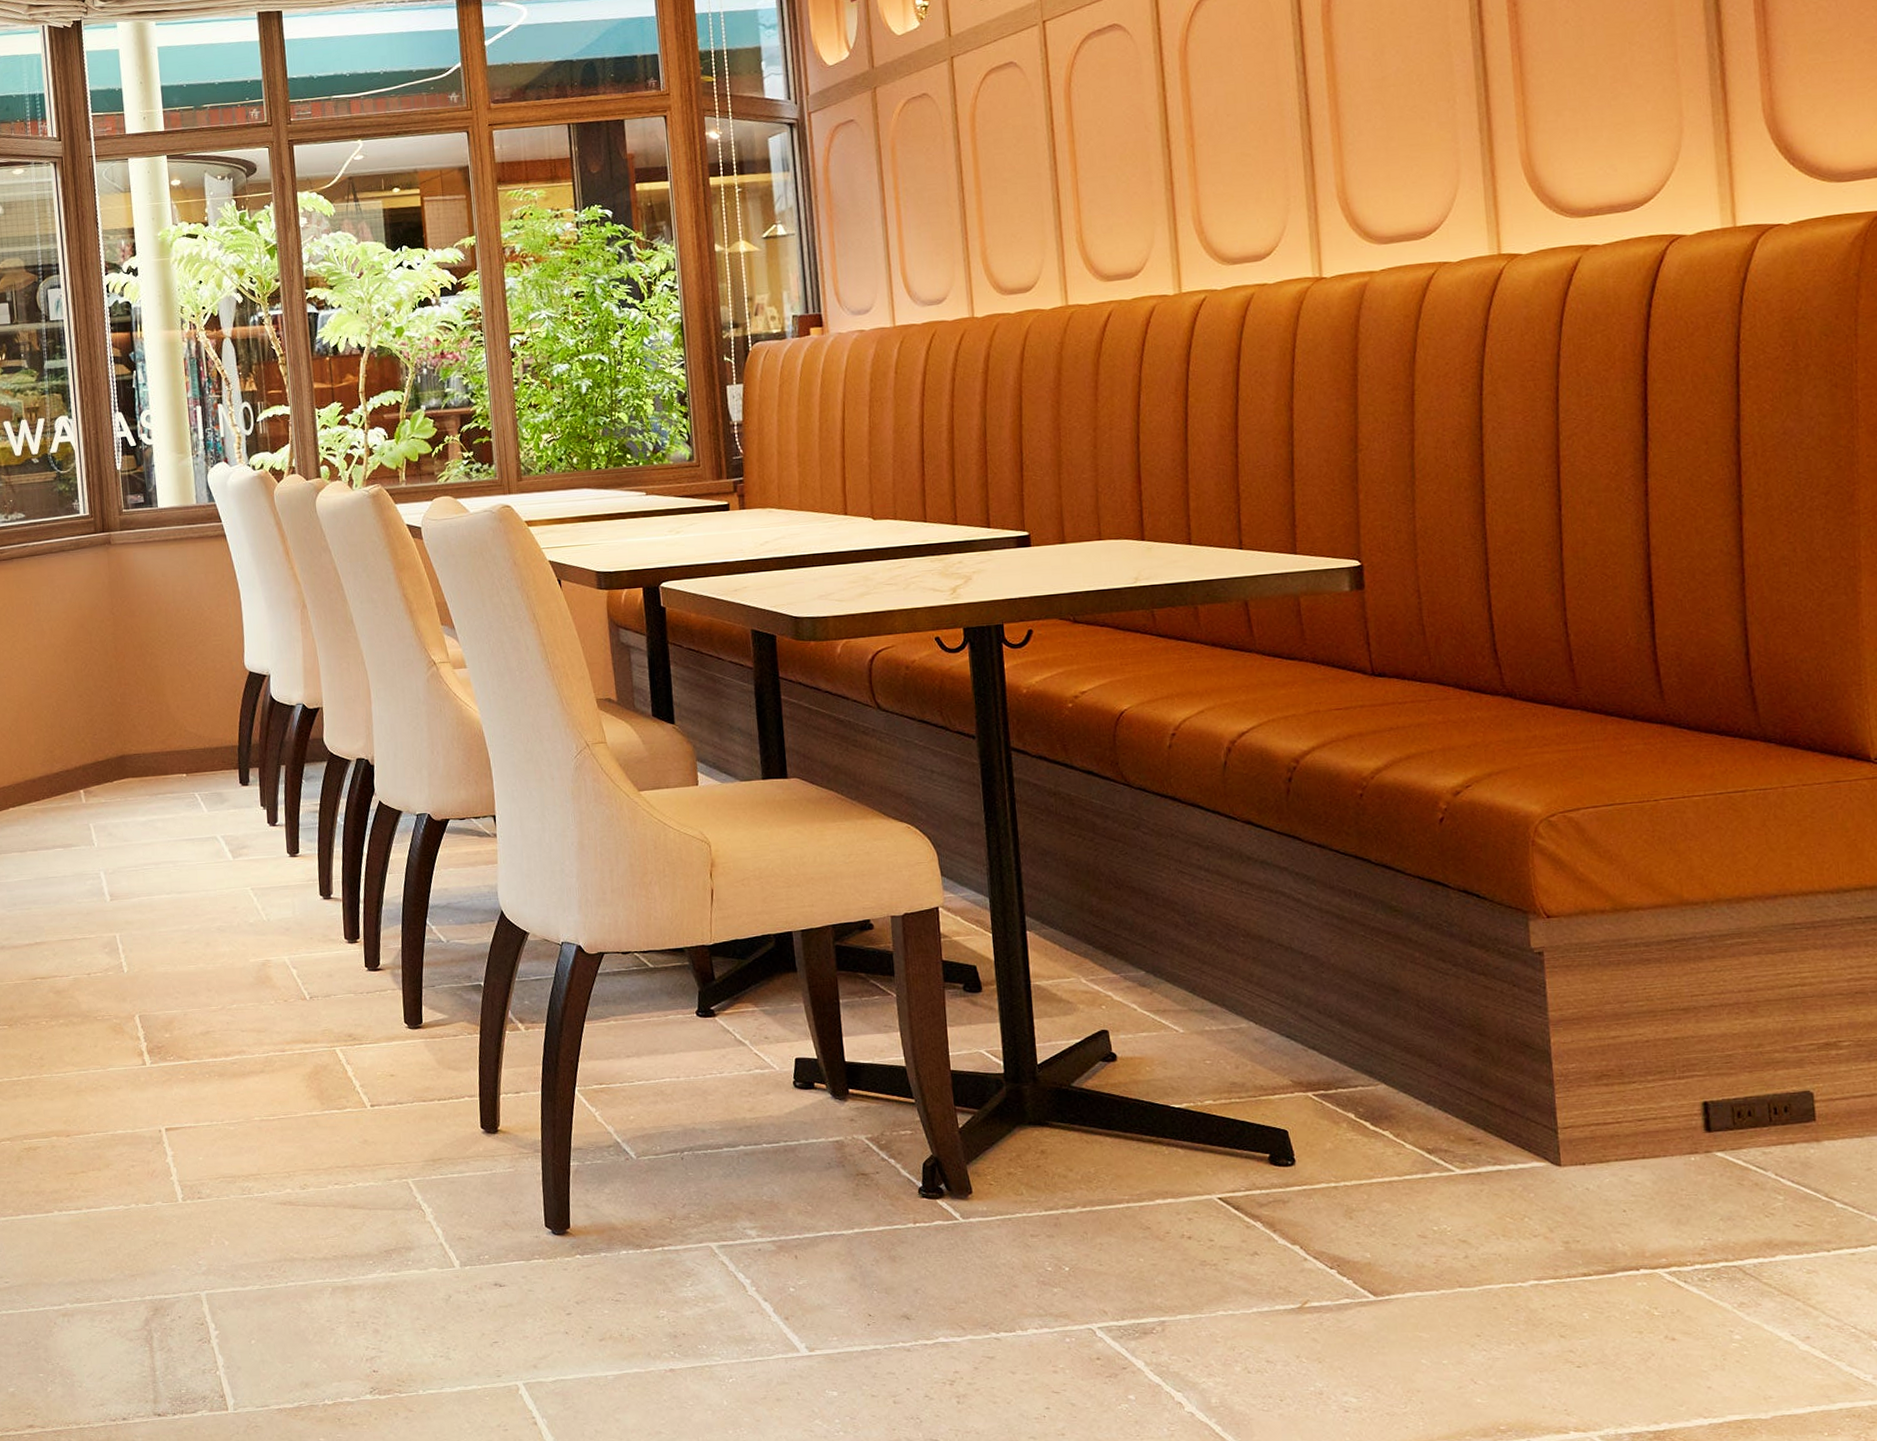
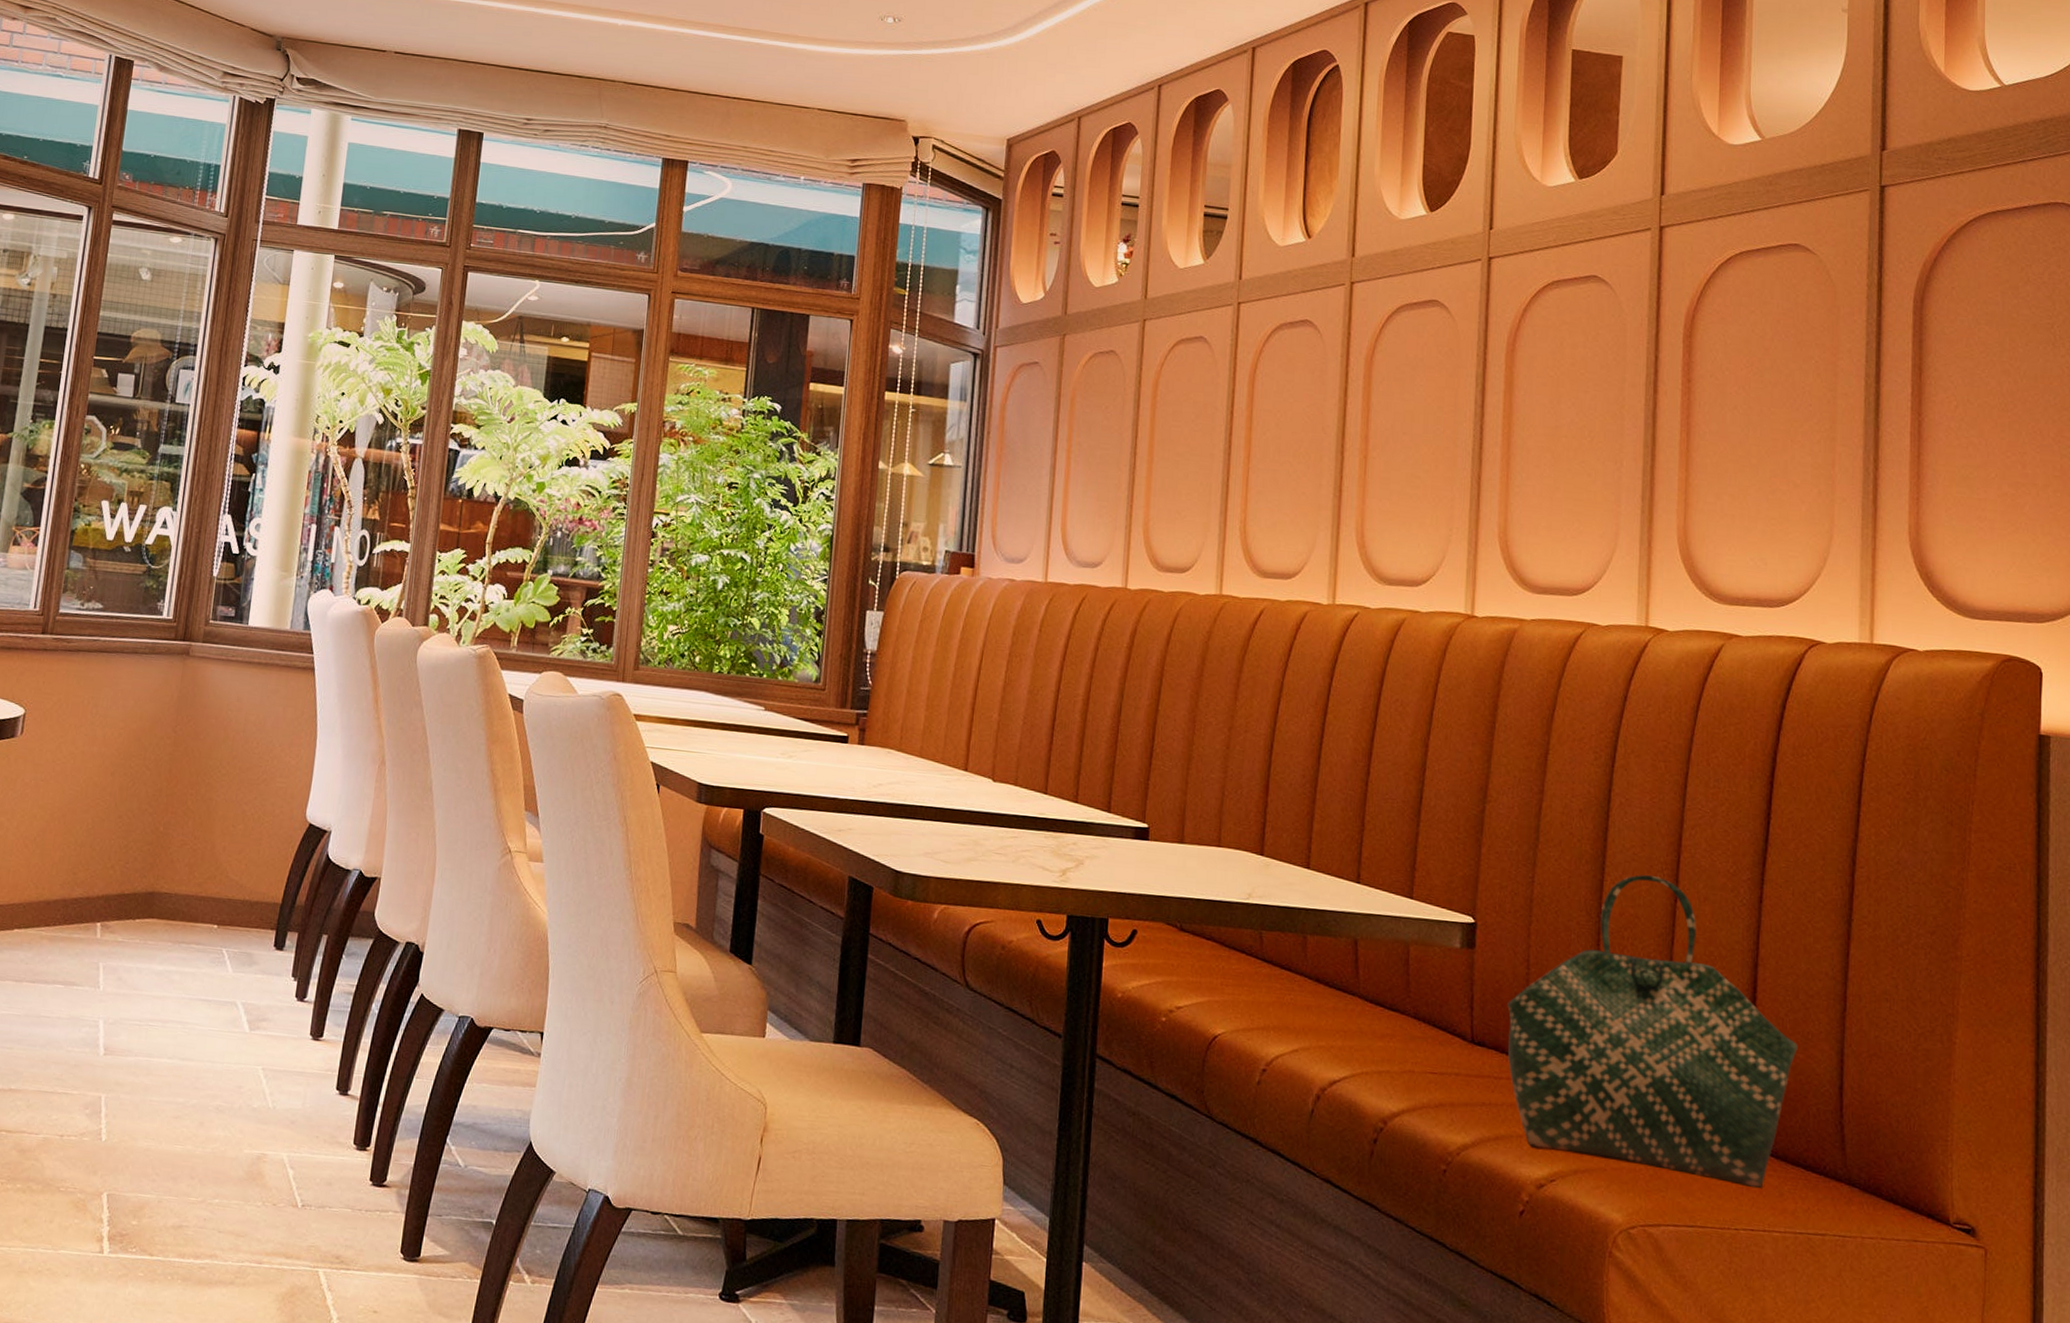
tote bag: none [1403,489,1699,761] -> present [1507,874,1798,1188]

